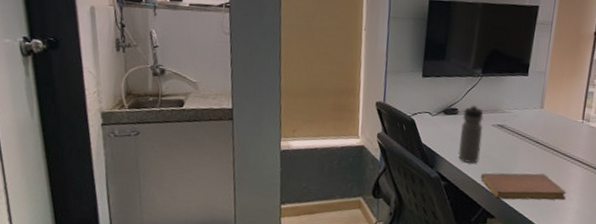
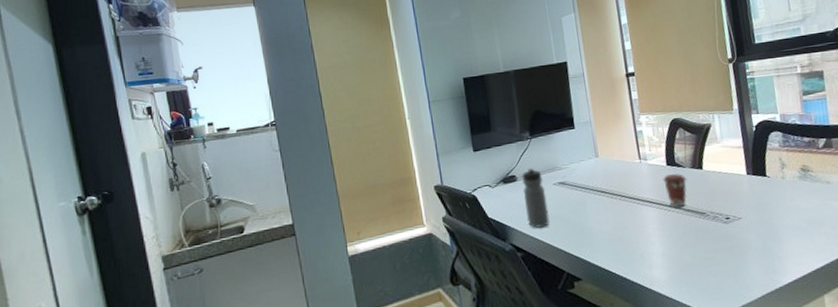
notebook: present [481,172,567,200] -> none [556,222,648,259]

